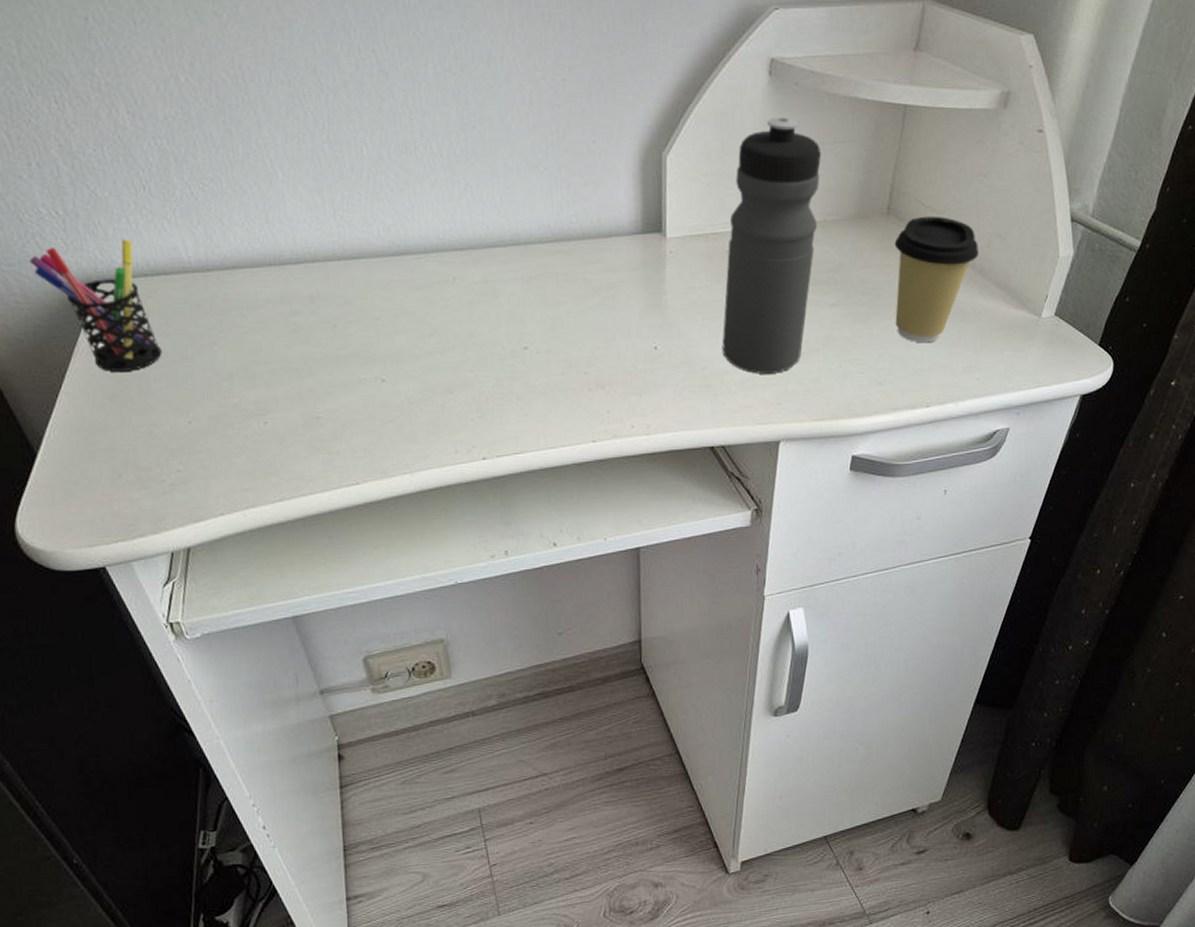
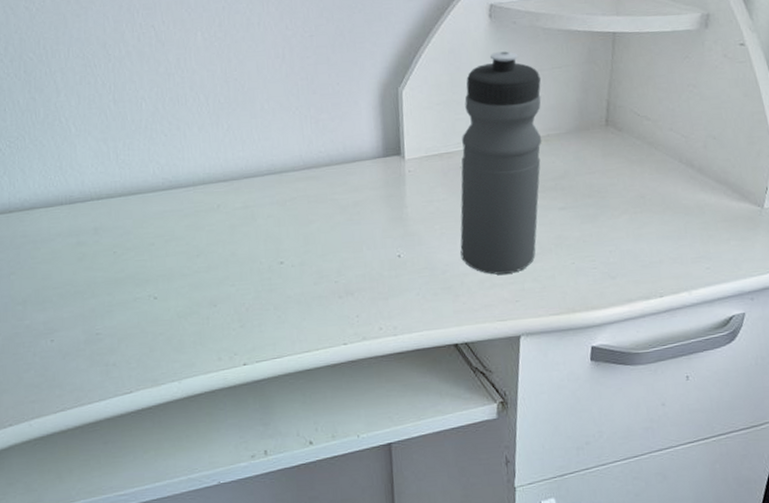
coffee cup: present [894,216,979,343] -> none [615,124,696,238]

